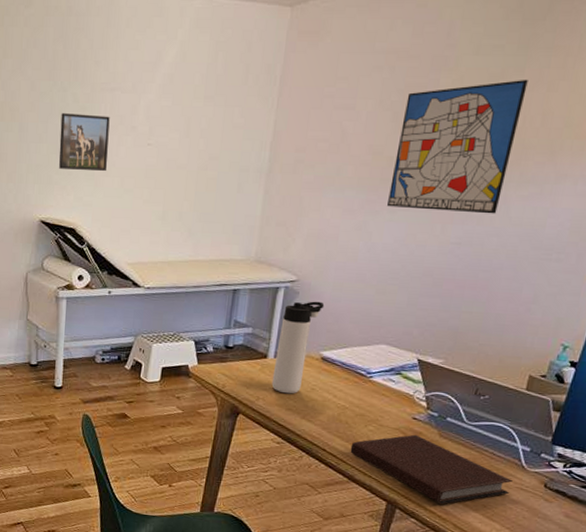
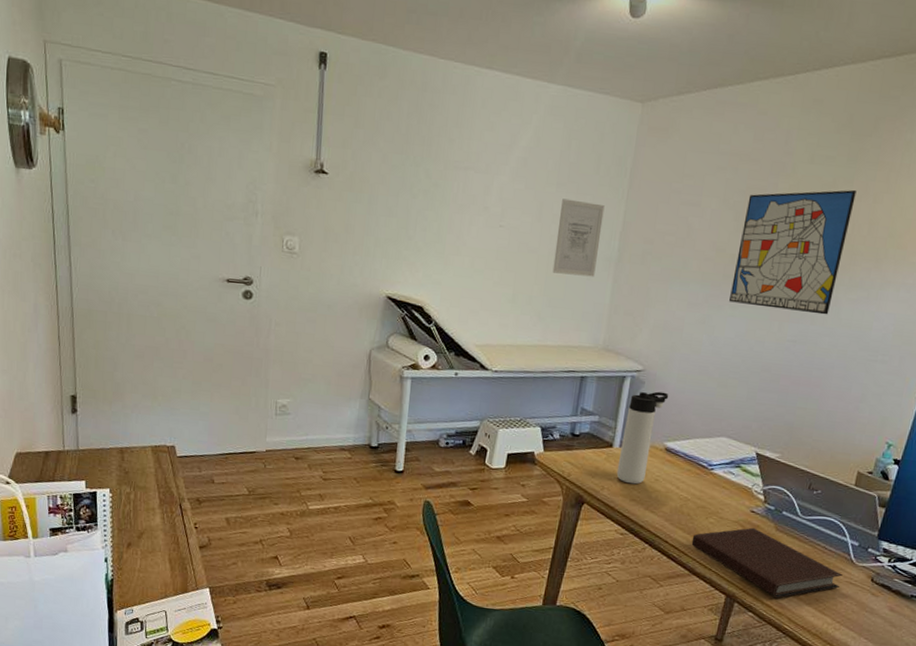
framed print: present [58,113,110,171] -> none [408,188,462,250]
wall art: none [202,112,254,190] -> present [552,198,605,277]

